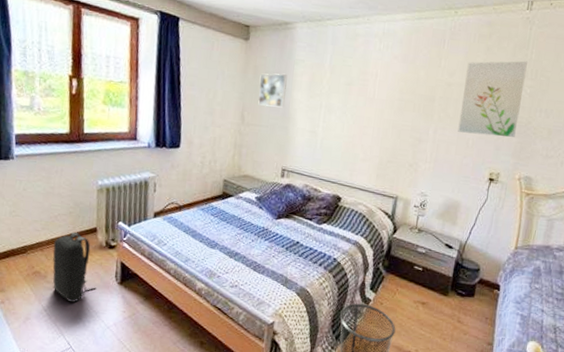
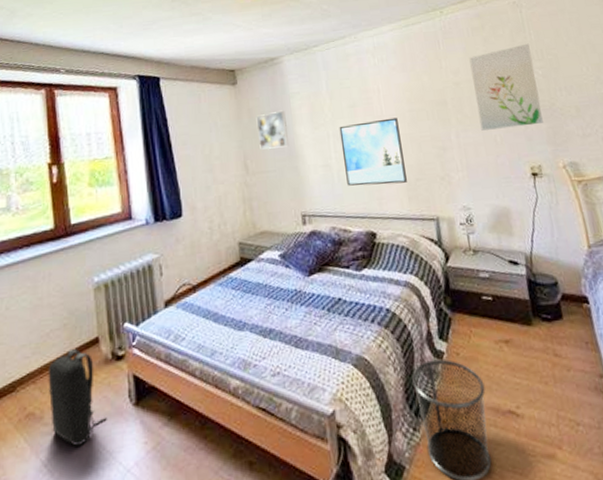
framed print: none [327,99,387,162] -> present [339,117,407,186]

